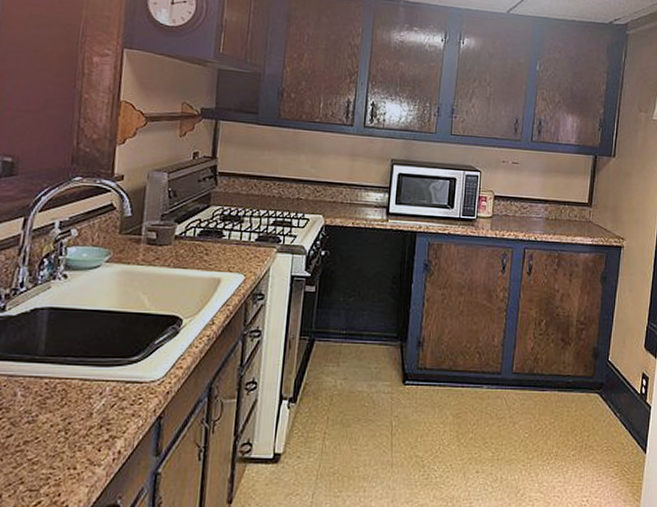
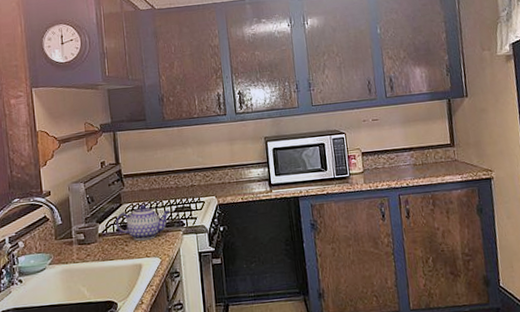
teapot: none [198,210,267,252] -> present [116,204,170,241]

